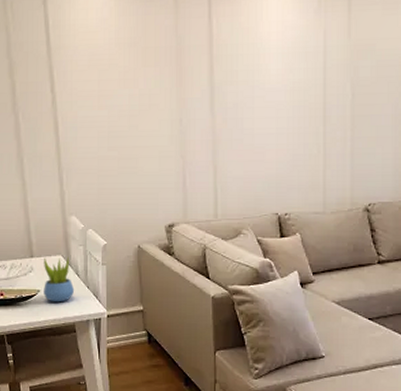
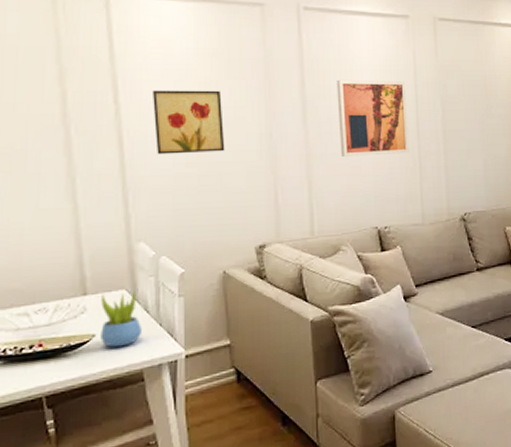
wall art: none [81,78,141,139] -> present [153,90,225,155]
wall art: none [244,63,315,143] -> present [336,79,410,157]

